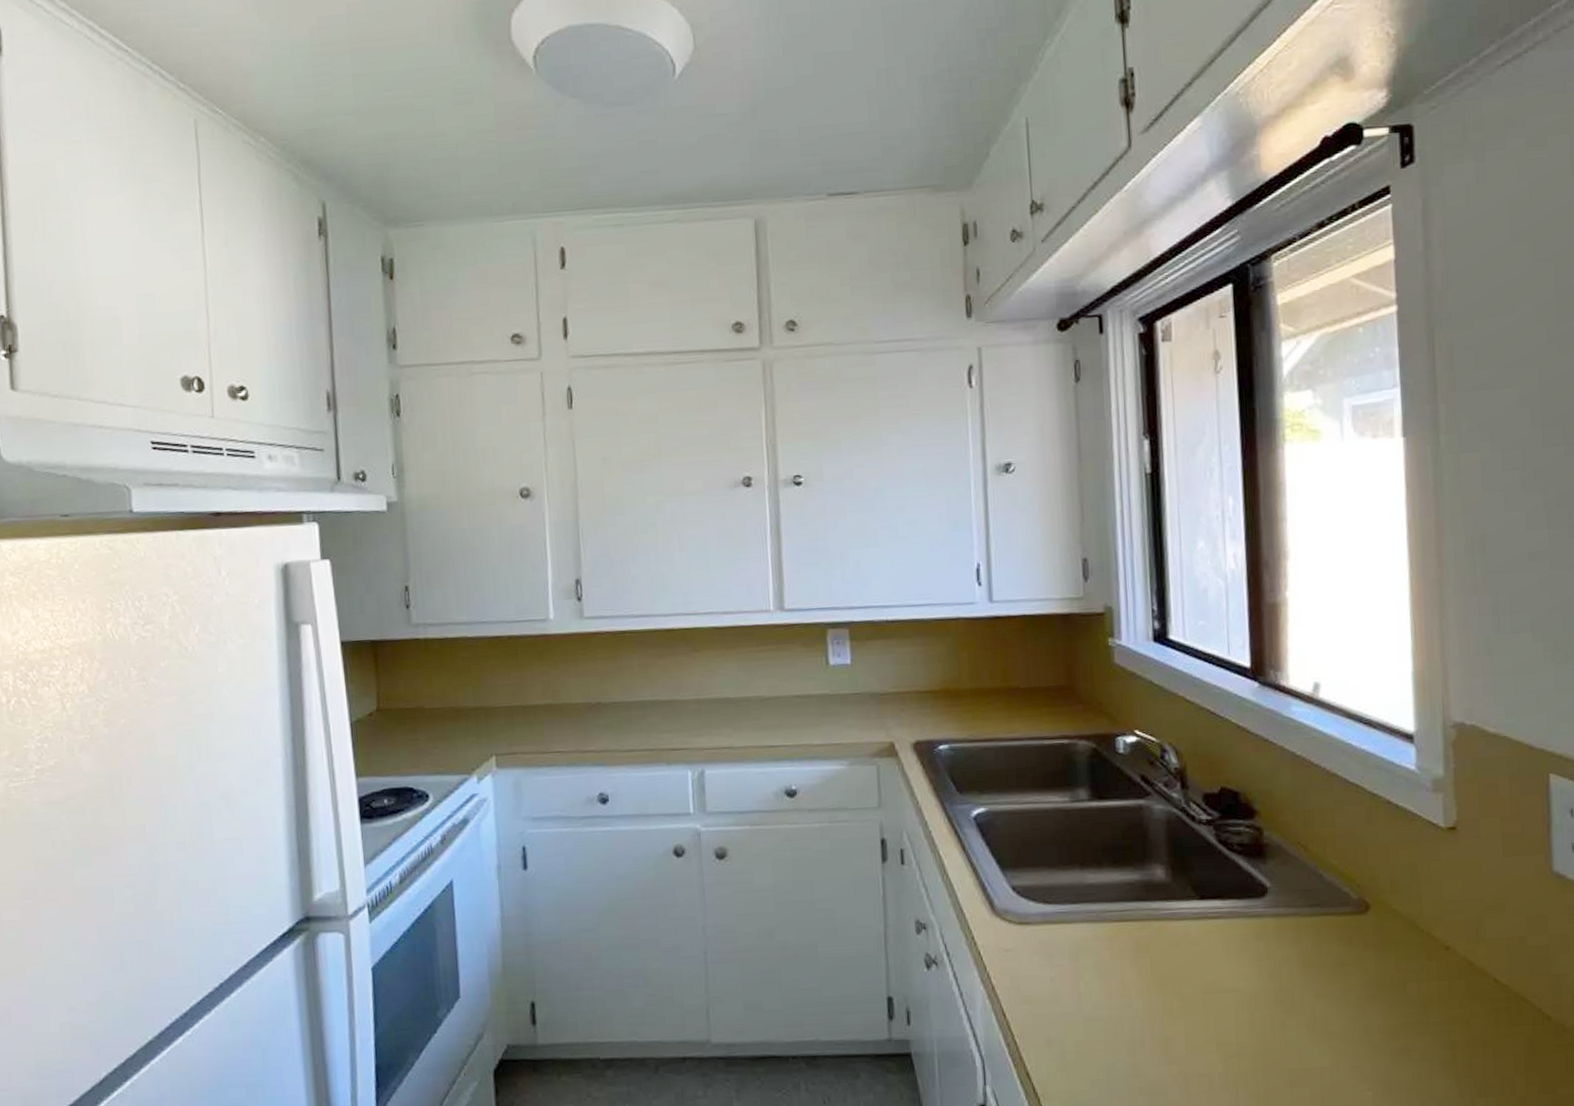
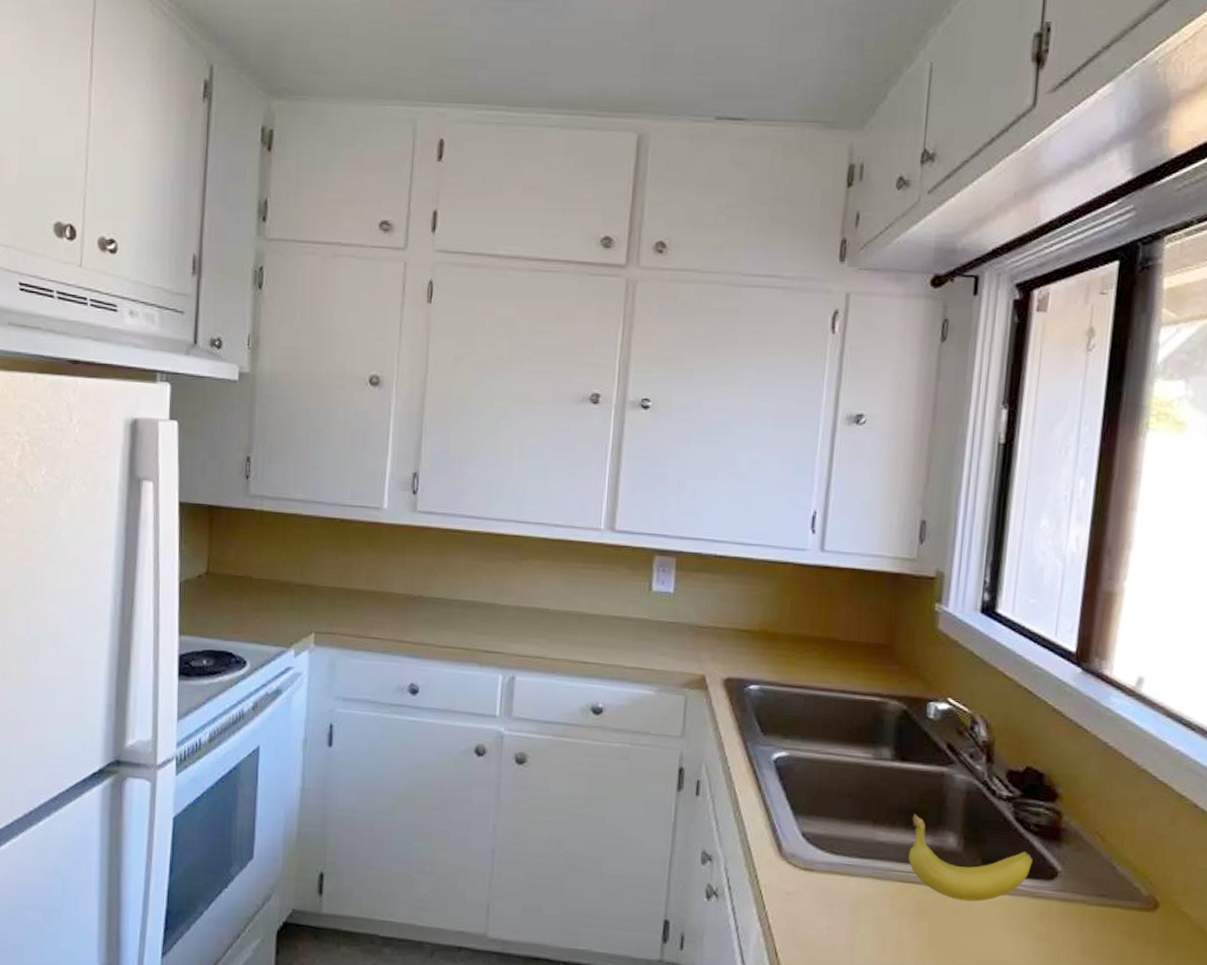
banana: none [1117,851,1242,932] -> present [908,814,1033,902]

